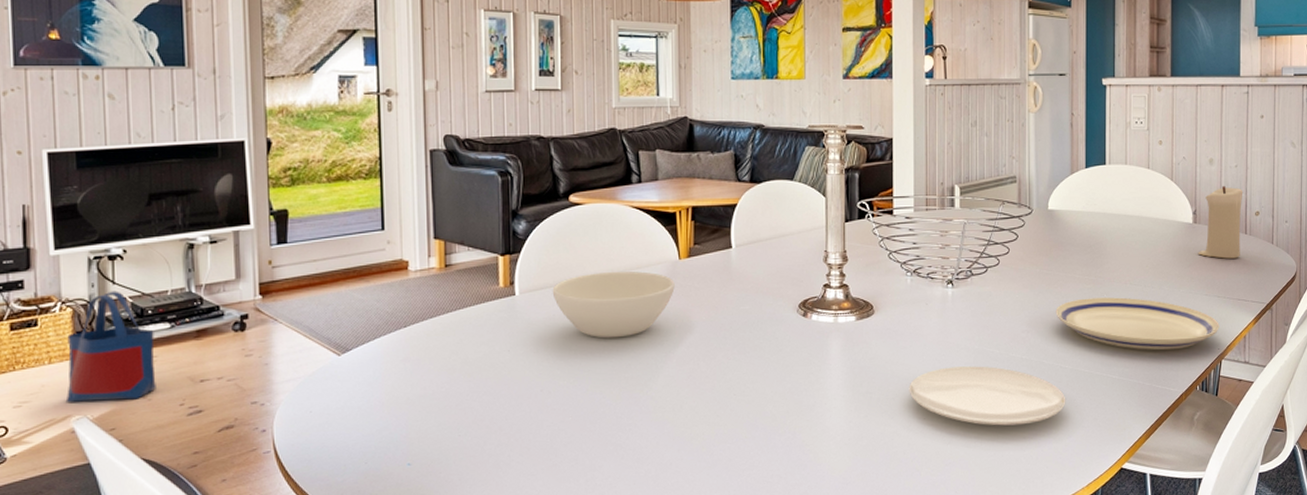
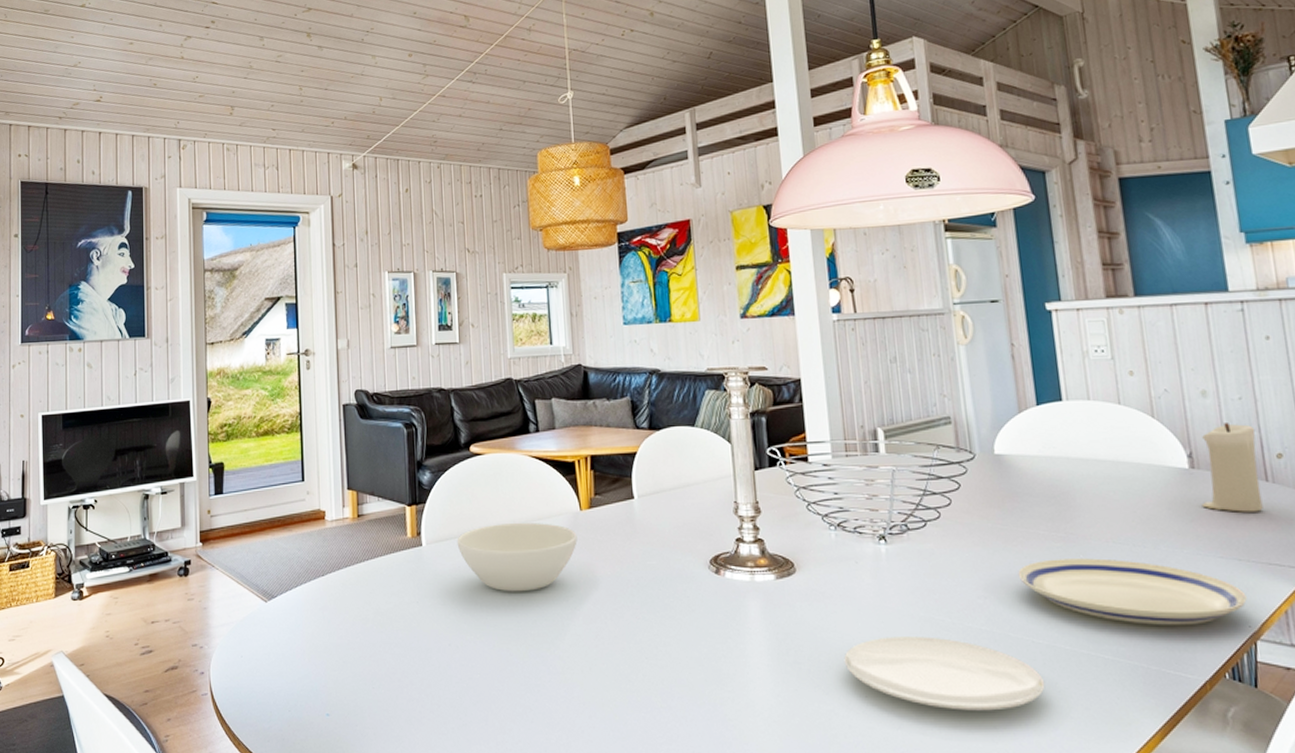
tote bag: present [65,291,156,402] -> none [47,537,117,638]

